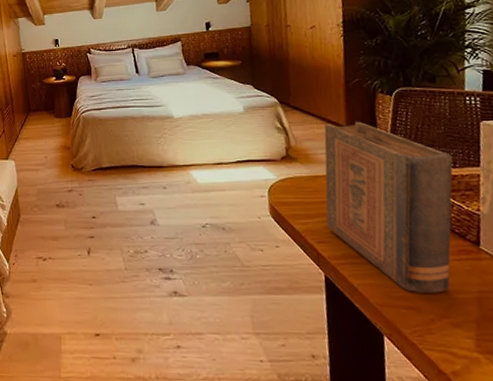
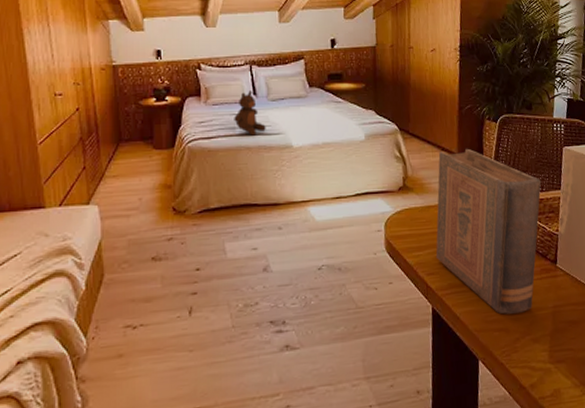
teddy bear: none [120,70,149,108] -> present [234,91,266,136]

